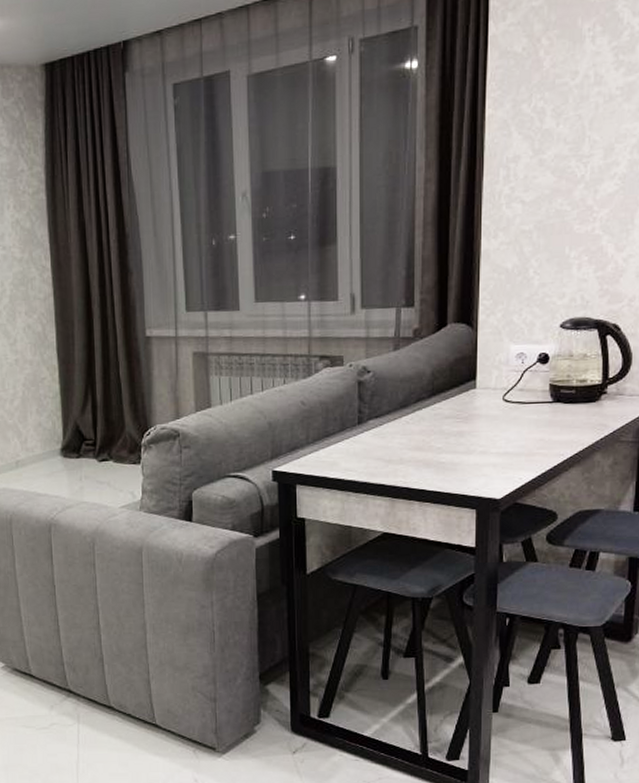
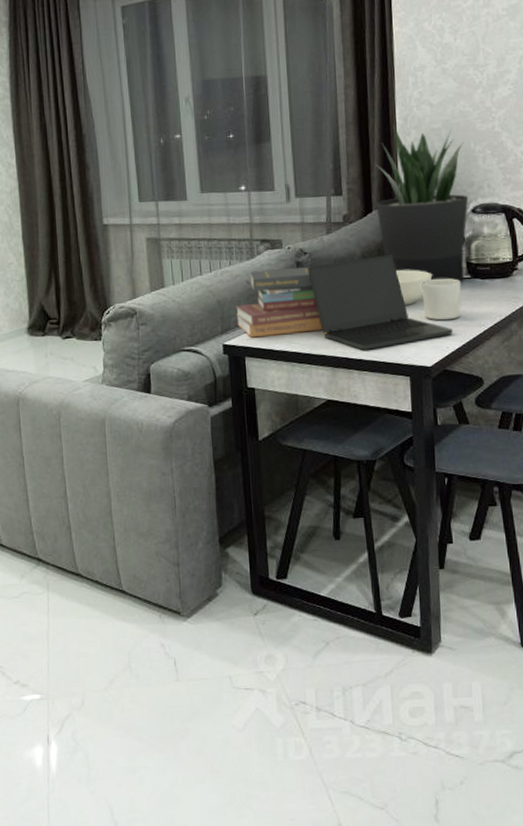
books: none [289,387,383,464] -> present [236,267,323,338]
laptop: none [370,375,528,480] -> present [308,255,453,350]
planter: none [452,225,558,405] -> present [375,124,469,281]
bowl: none [468,392,510,431] -> present [395,270,433,305]
mug: none [496,401,541,449] -> present [421,278,462,321]

